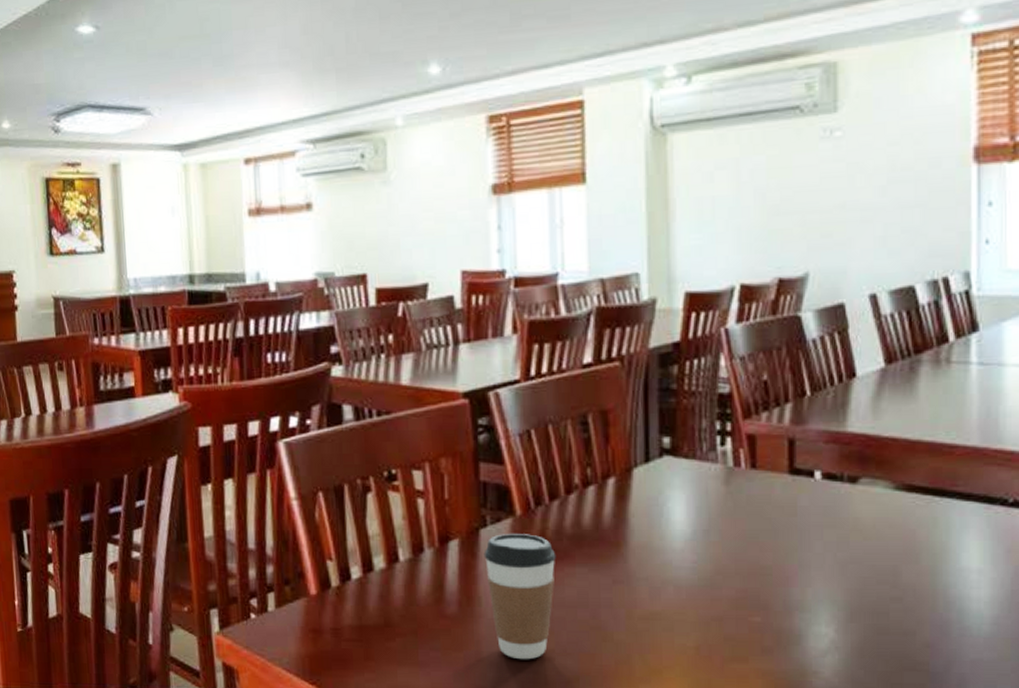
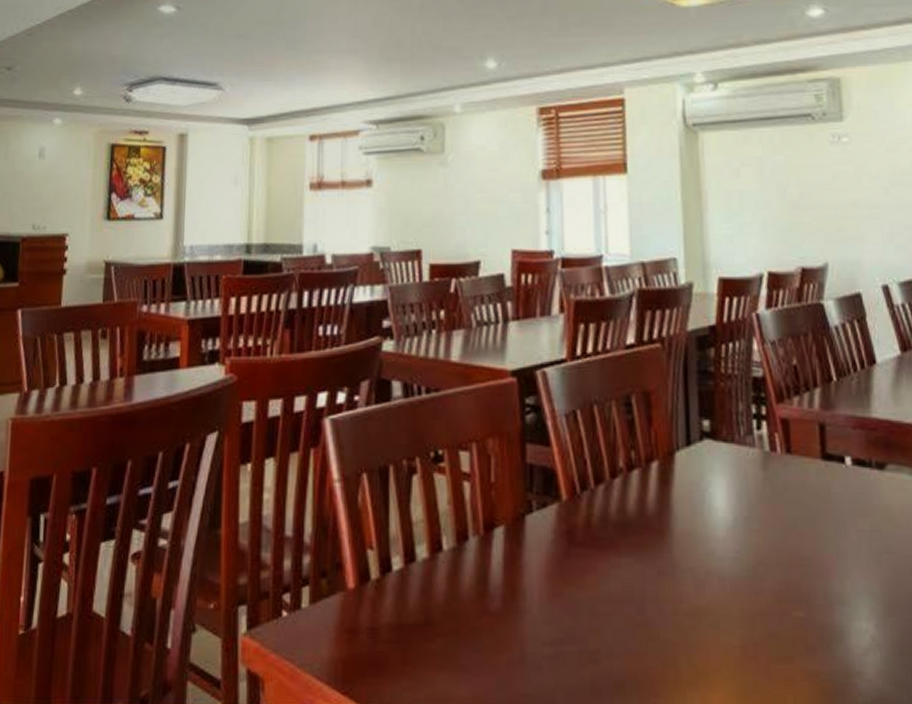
coffee cup: present [484,534,556,660] -> none [529,521,602,663]

